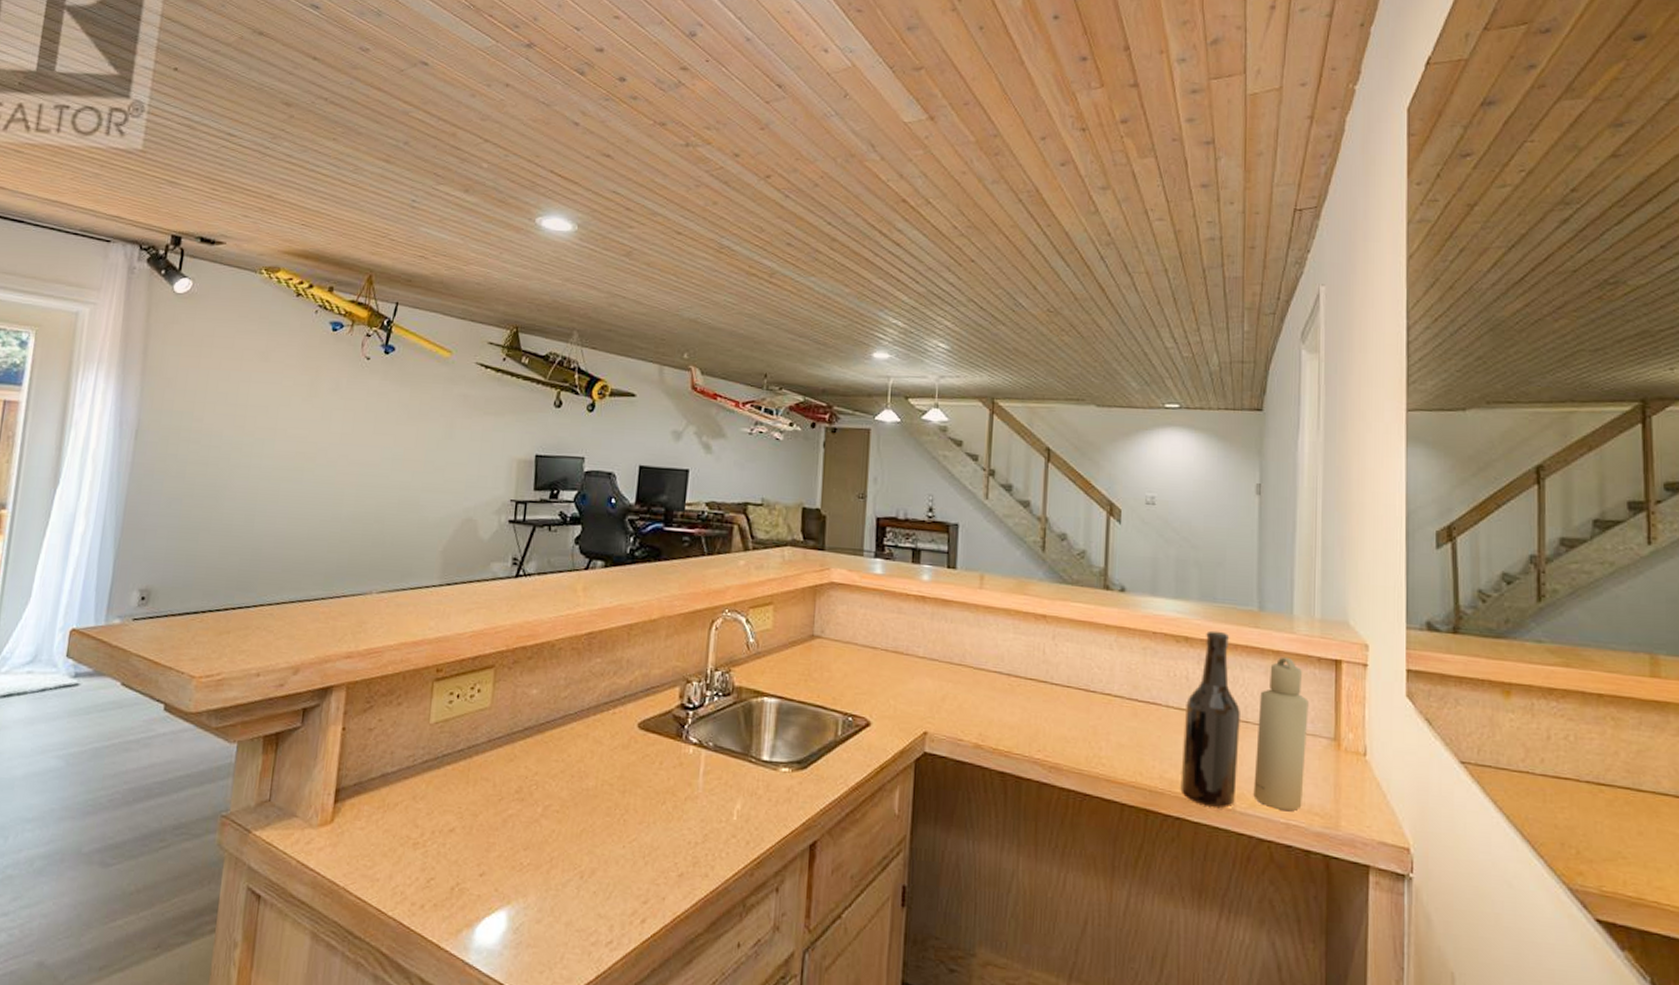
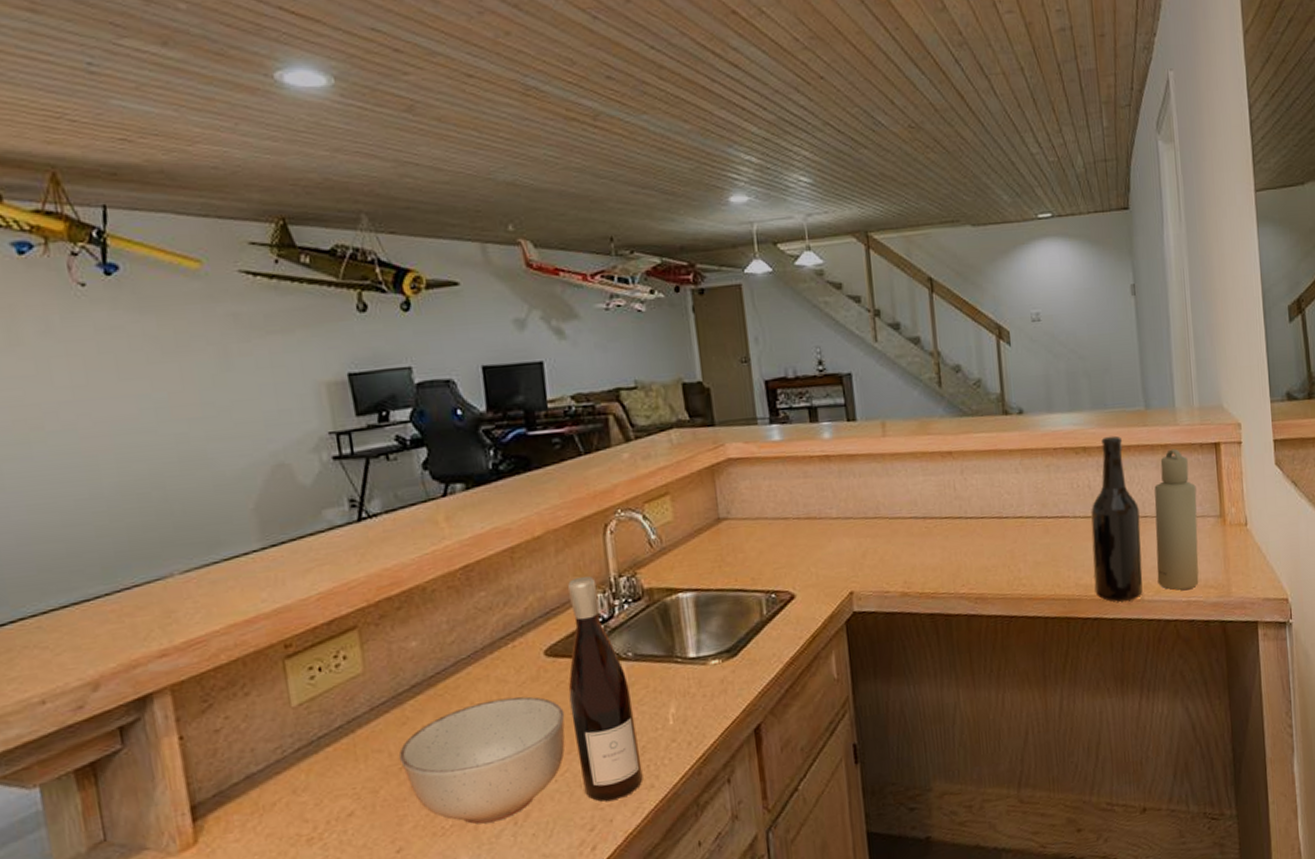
bowl: none [500,757,644,871] -> present [398,696,565,824]
bottle: none [646,663,704,879] -> present [567,576,643,802]

